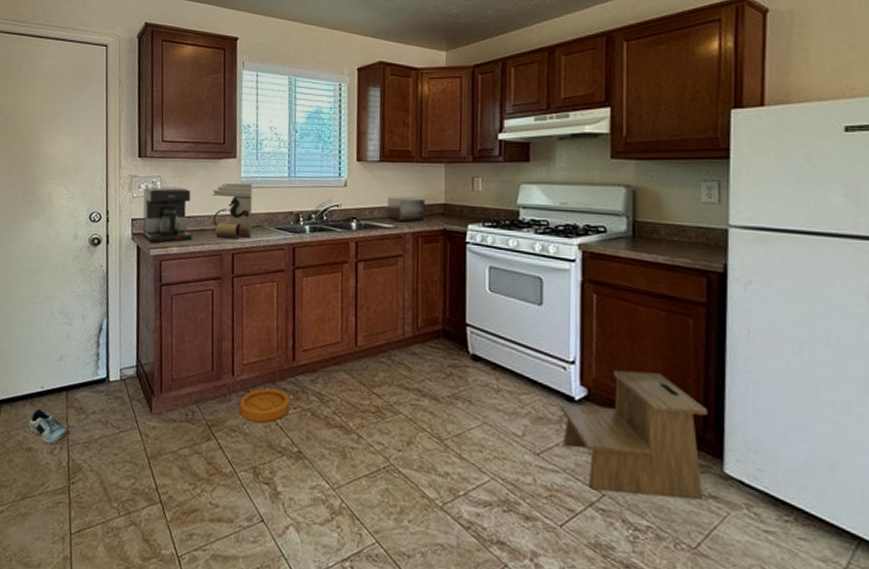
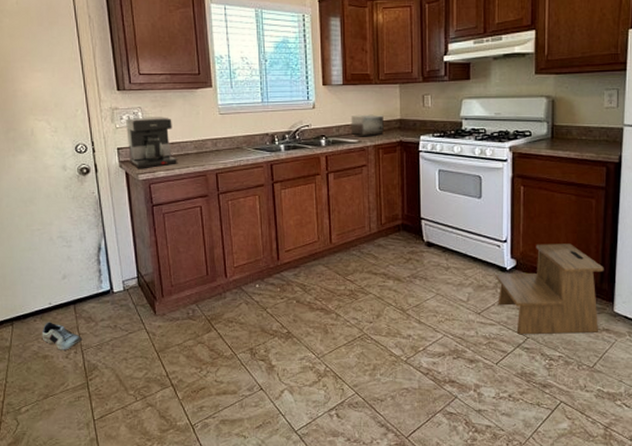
paper towel holder: present [212,183,253,240] -> none [192,110,232,161]
pet bowl: present [239,388,291,423] -> none [234,285,278,313]

